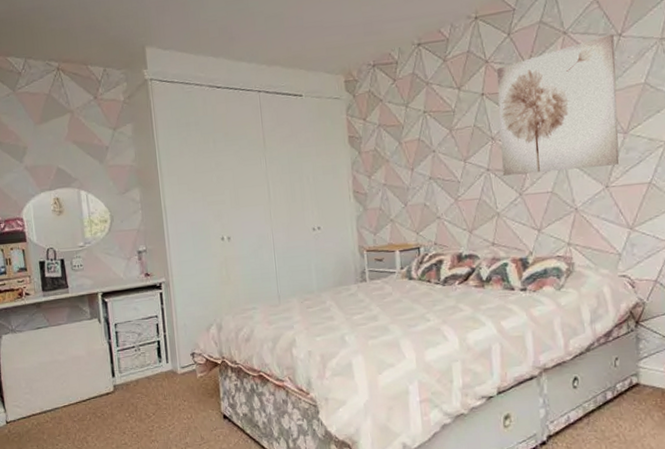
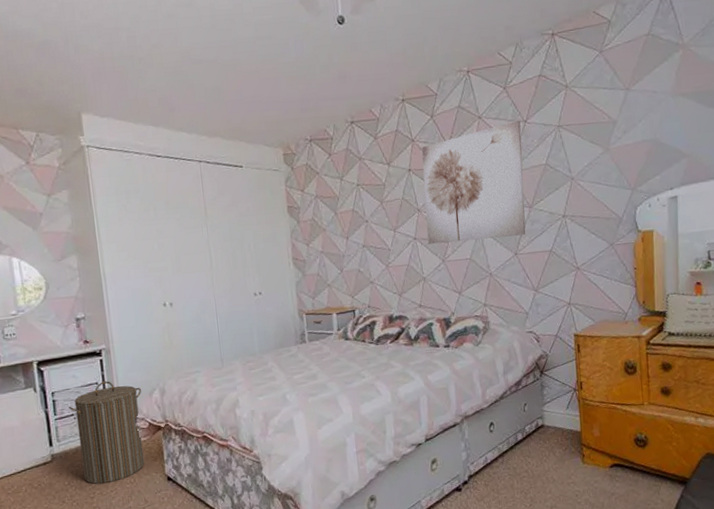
laundry hamper: none [129,314,202,418] -> present [68,381,145,484]

